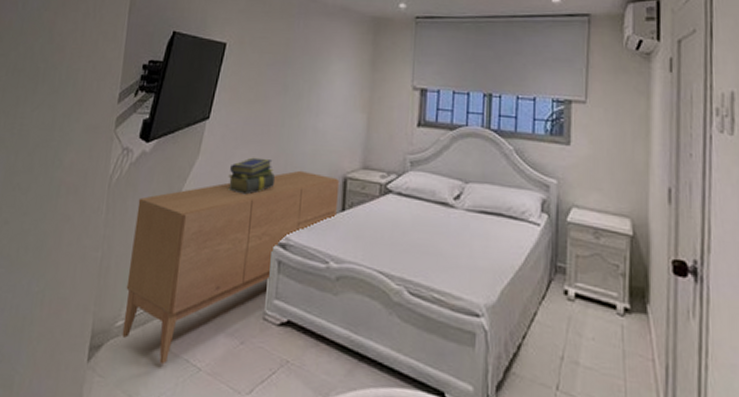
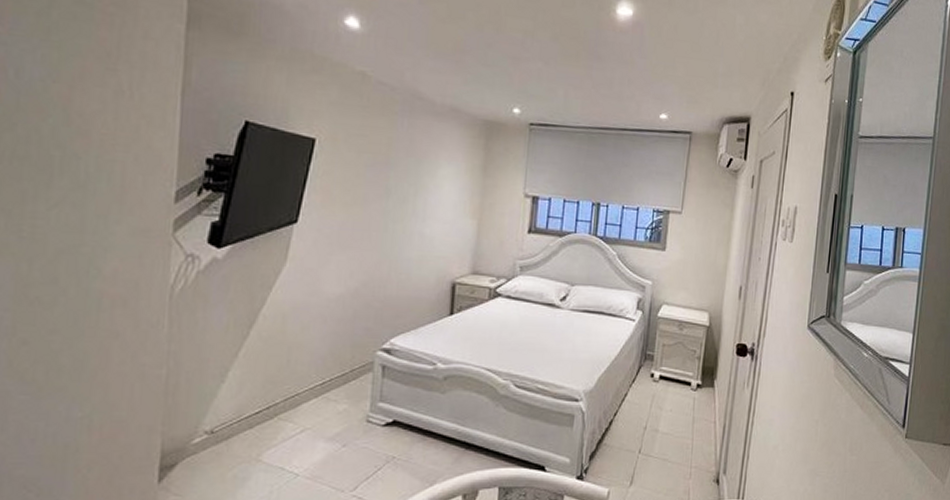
sideboard: present [121,170,340,365] -> none [200,276,448,475]
stack of books: present [227,157,276,195] -> none [322,263,378,302]

